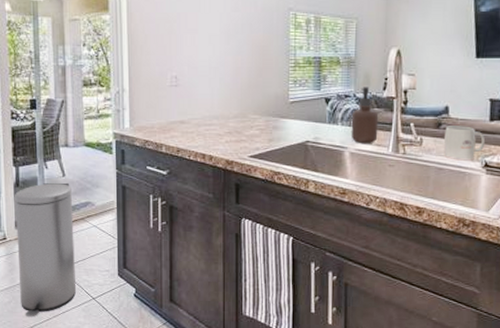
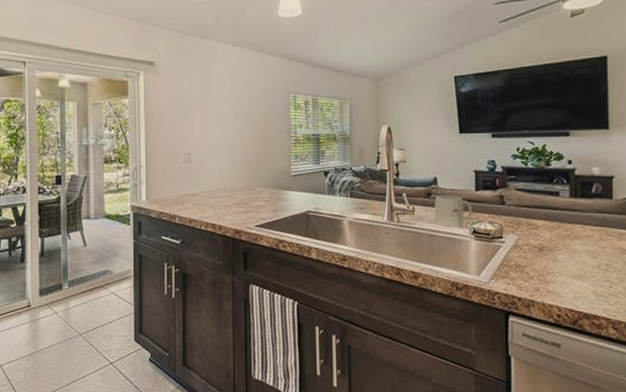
pedal bin: present [15,182,76,317] -> none [40,252,94,382]
soap dispenser: present [351,87,379,143] -> none [348,160,374,212]

